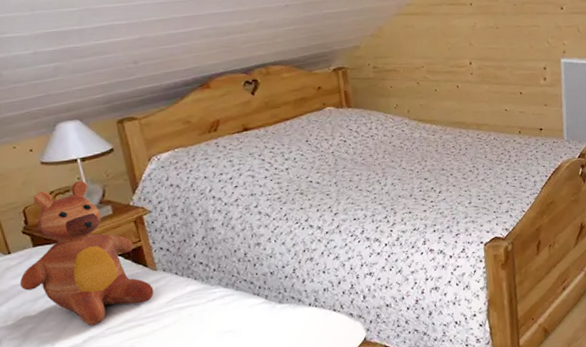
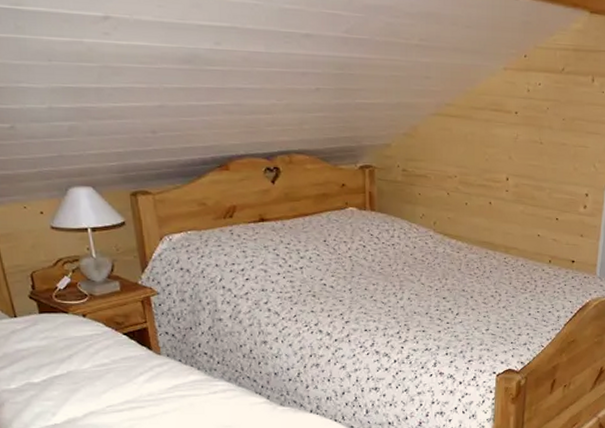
teddy bear: present [19,180,154,326] -> none [24,251,157,402]

